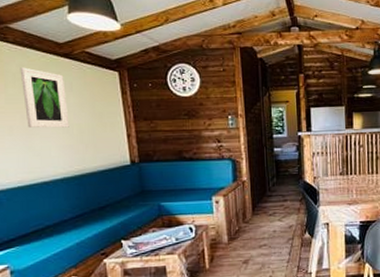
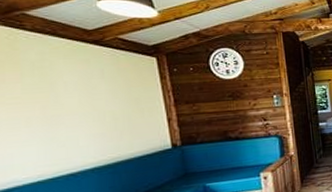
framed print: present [20,67,69,128] -> none [40,55,101,118]

